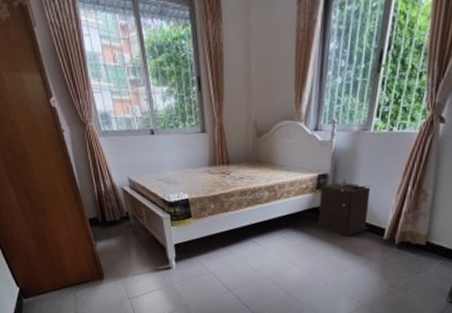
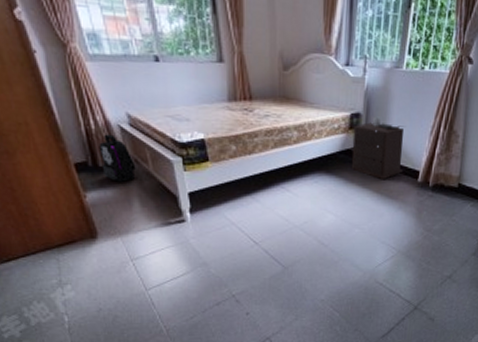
backpack: none [107,195,134,235] -> present [99,134,136,183]

